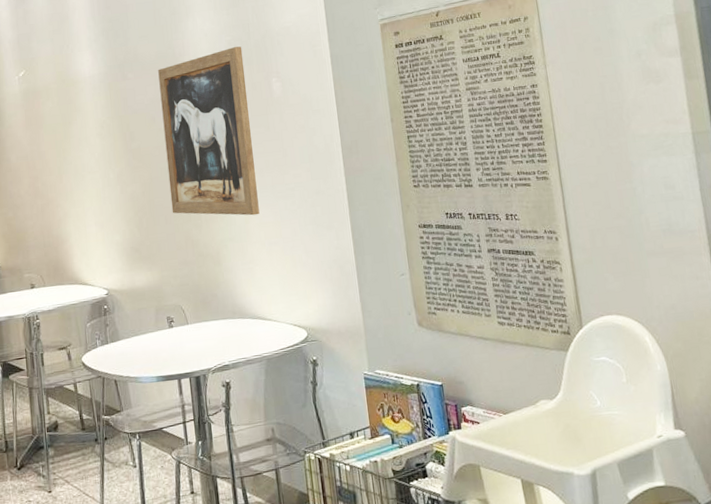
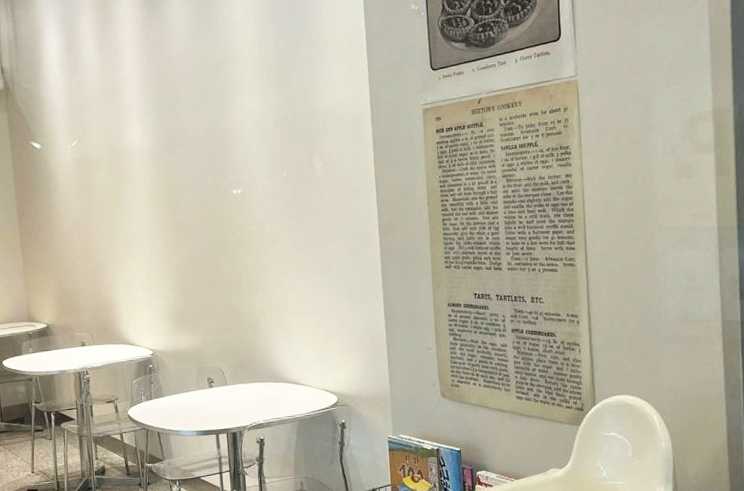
wall art: present [158,46,260,216] -> none [205,125,298,288]

